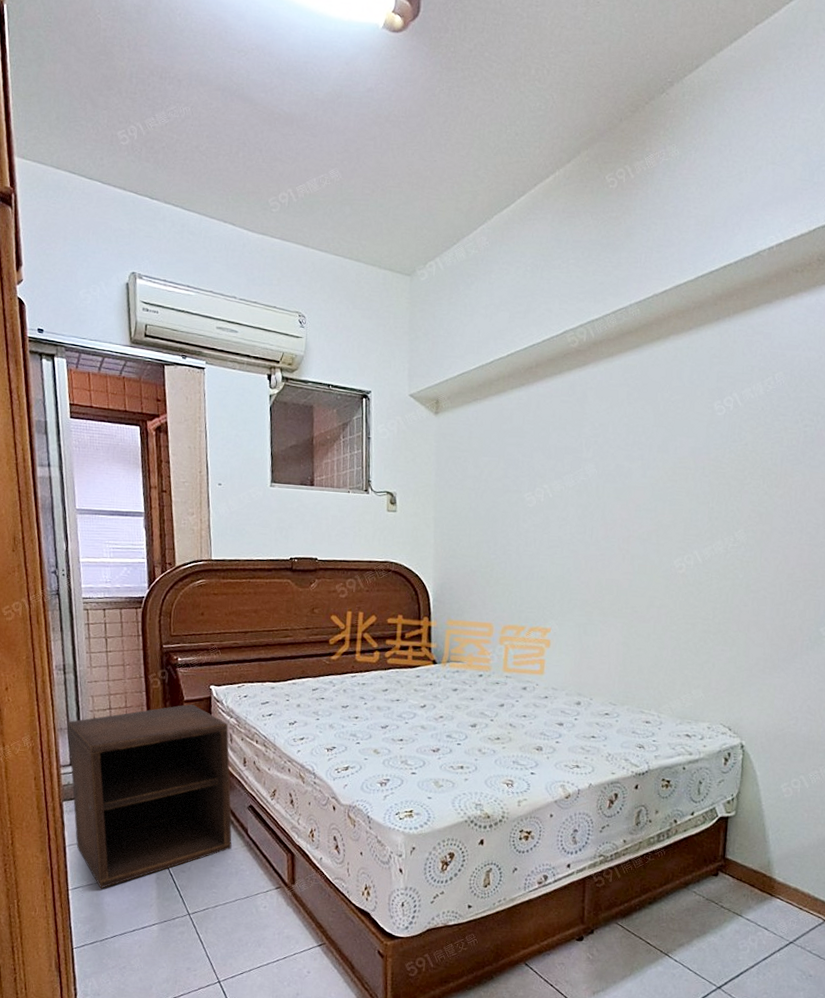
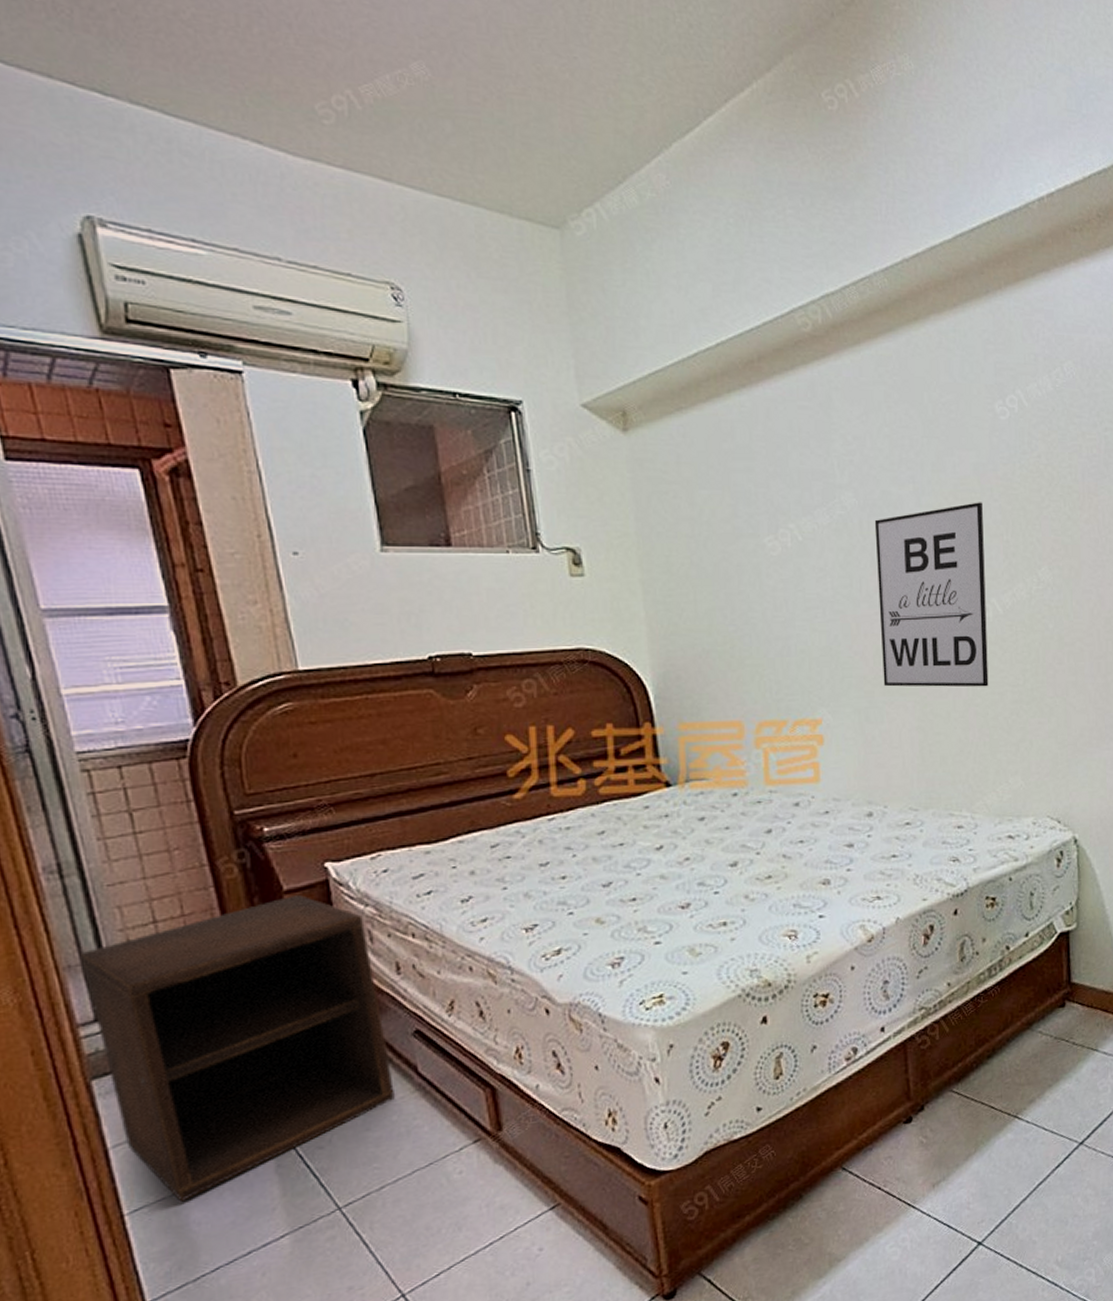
wall art: none [601,477,695,618] -> present [874,502,989,687]

